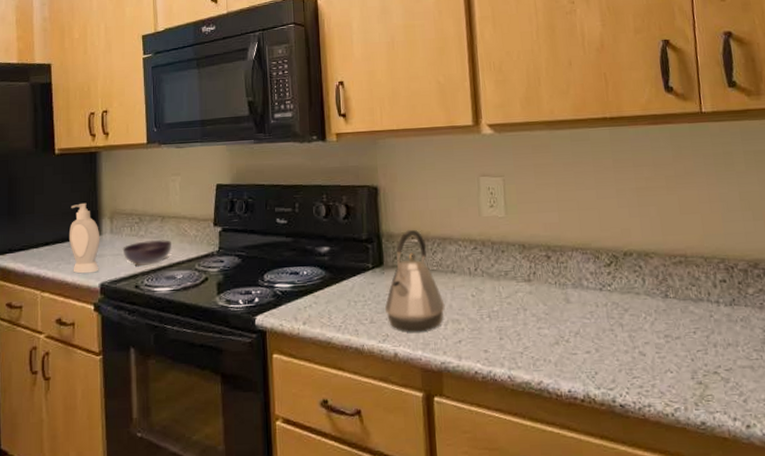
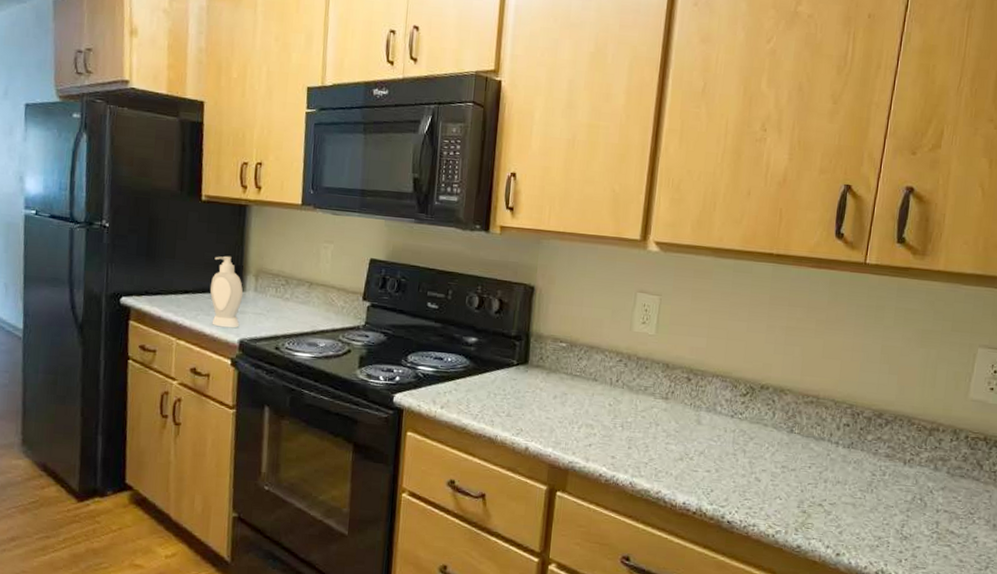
bowl: present [122,239,172,266] -> none [265,304,318,329]
kettle: present [384,229,445,332] -> none [522,333,582,431]

